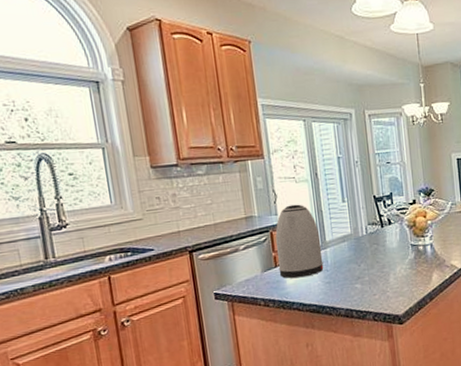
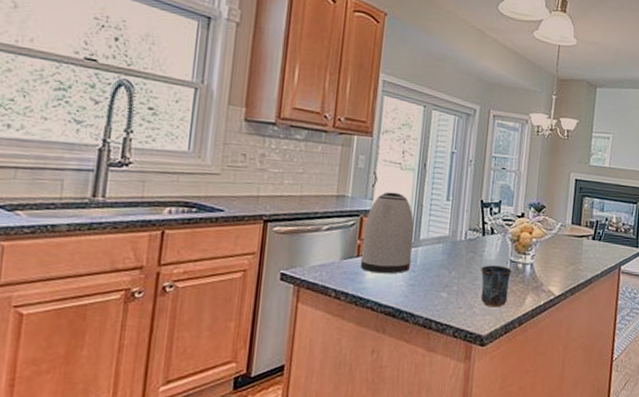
mug: none [386,251,416,289] -> present [480,265,513,308]

